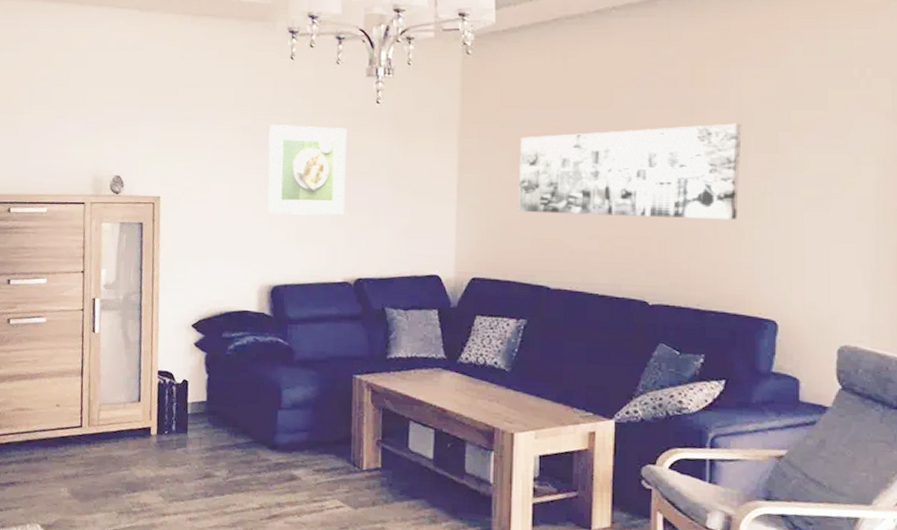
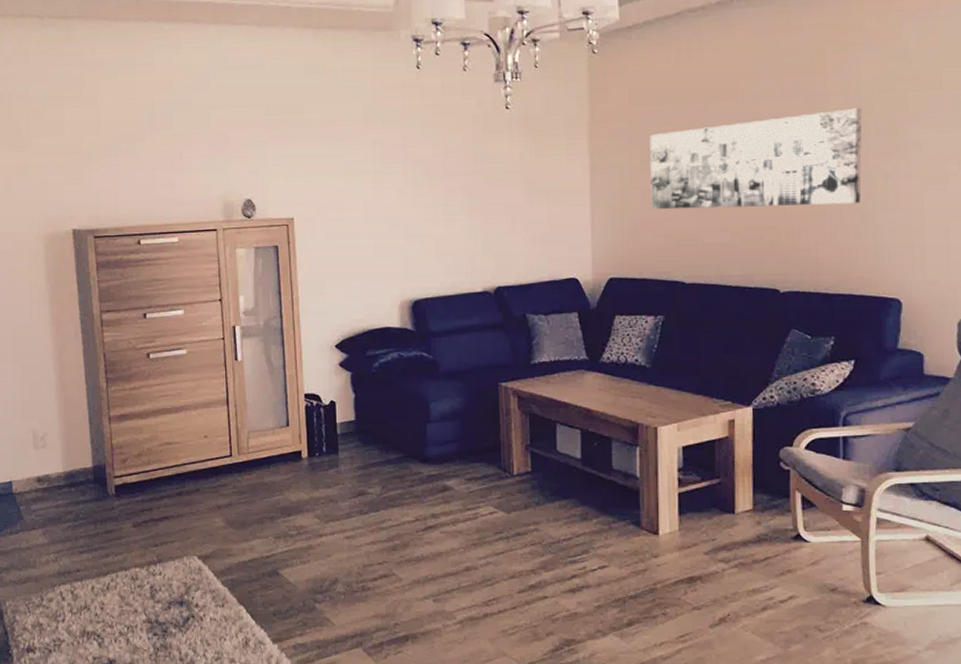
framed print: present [267,125,347,215] -> none [400,136,481,228]

